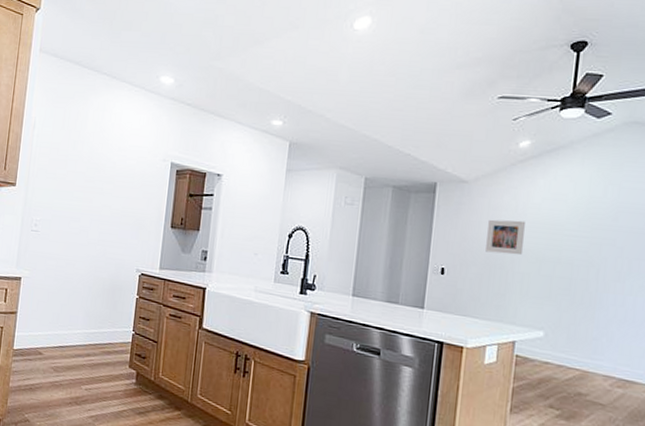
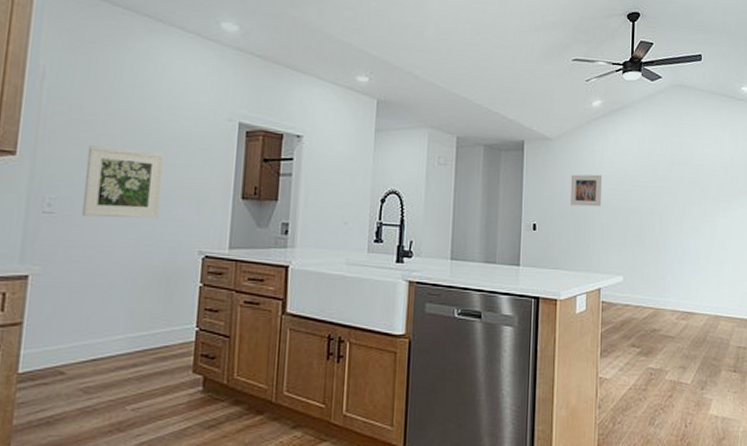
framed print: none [57,180,115,240] -> present [82,146,165,218]

